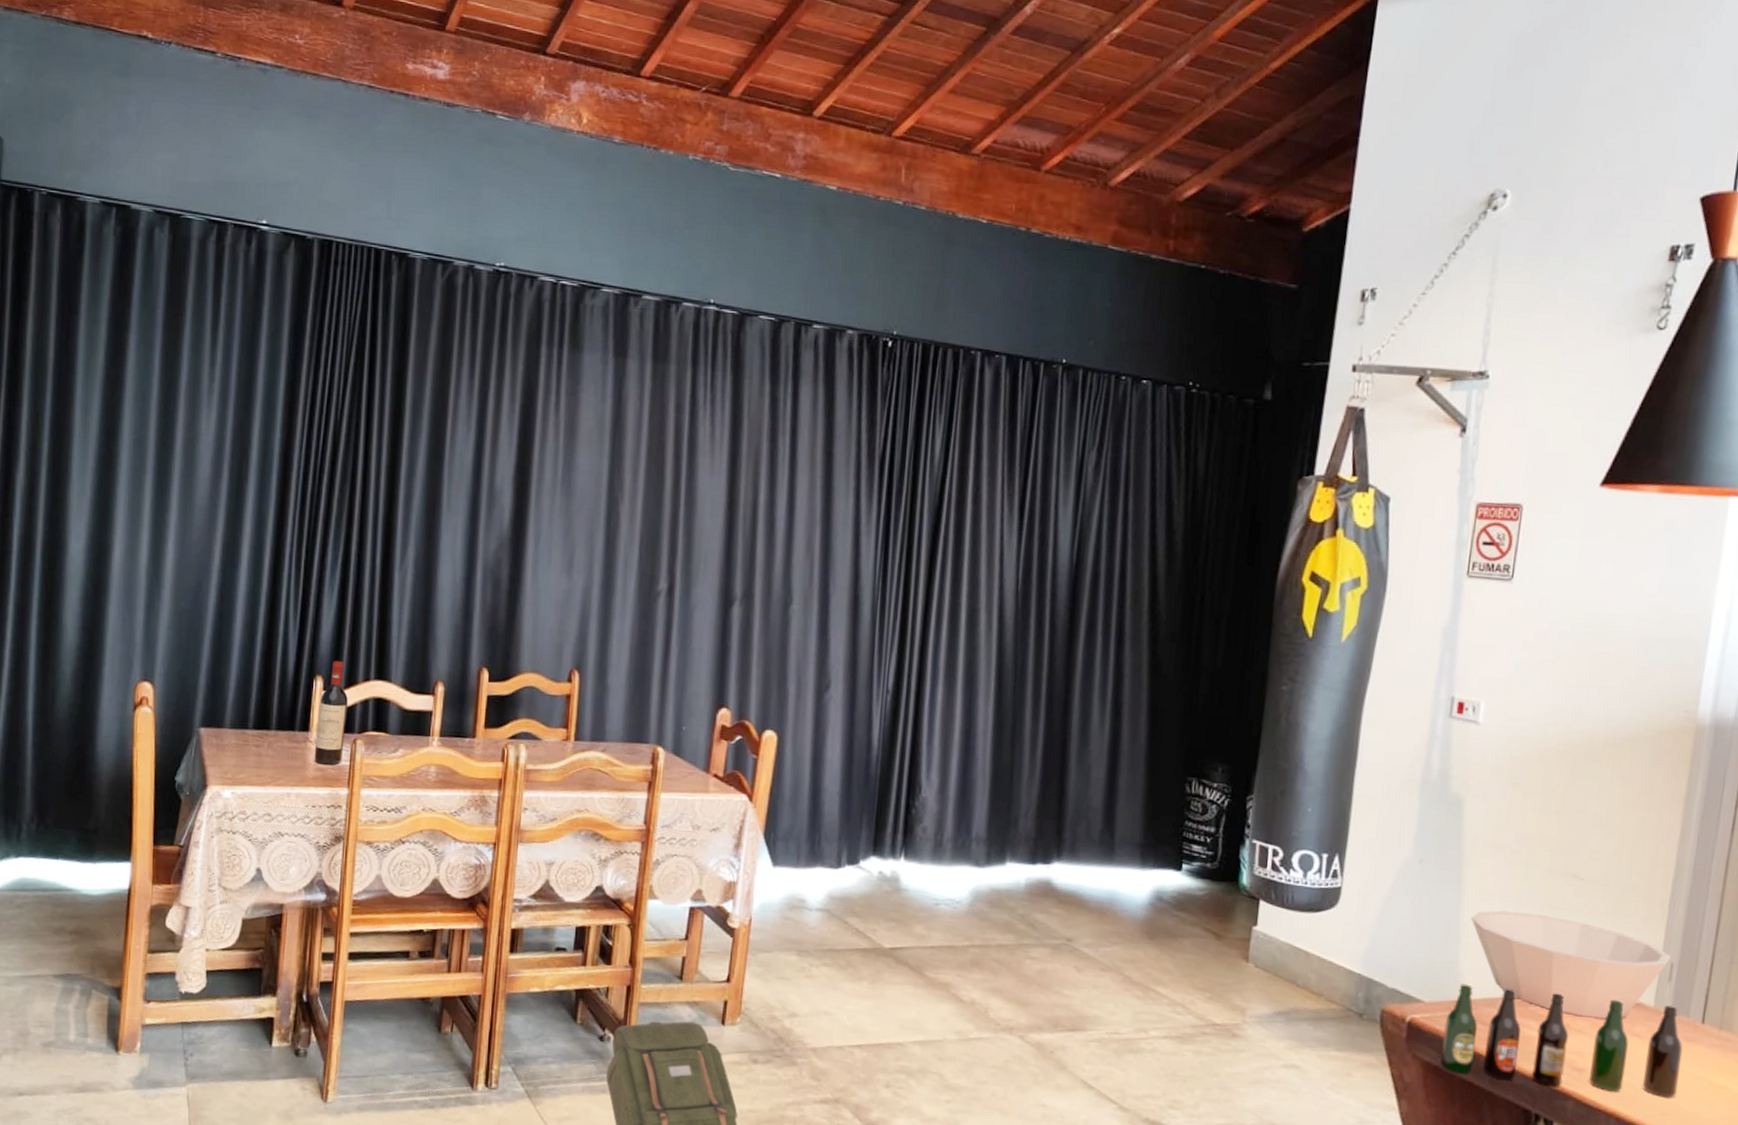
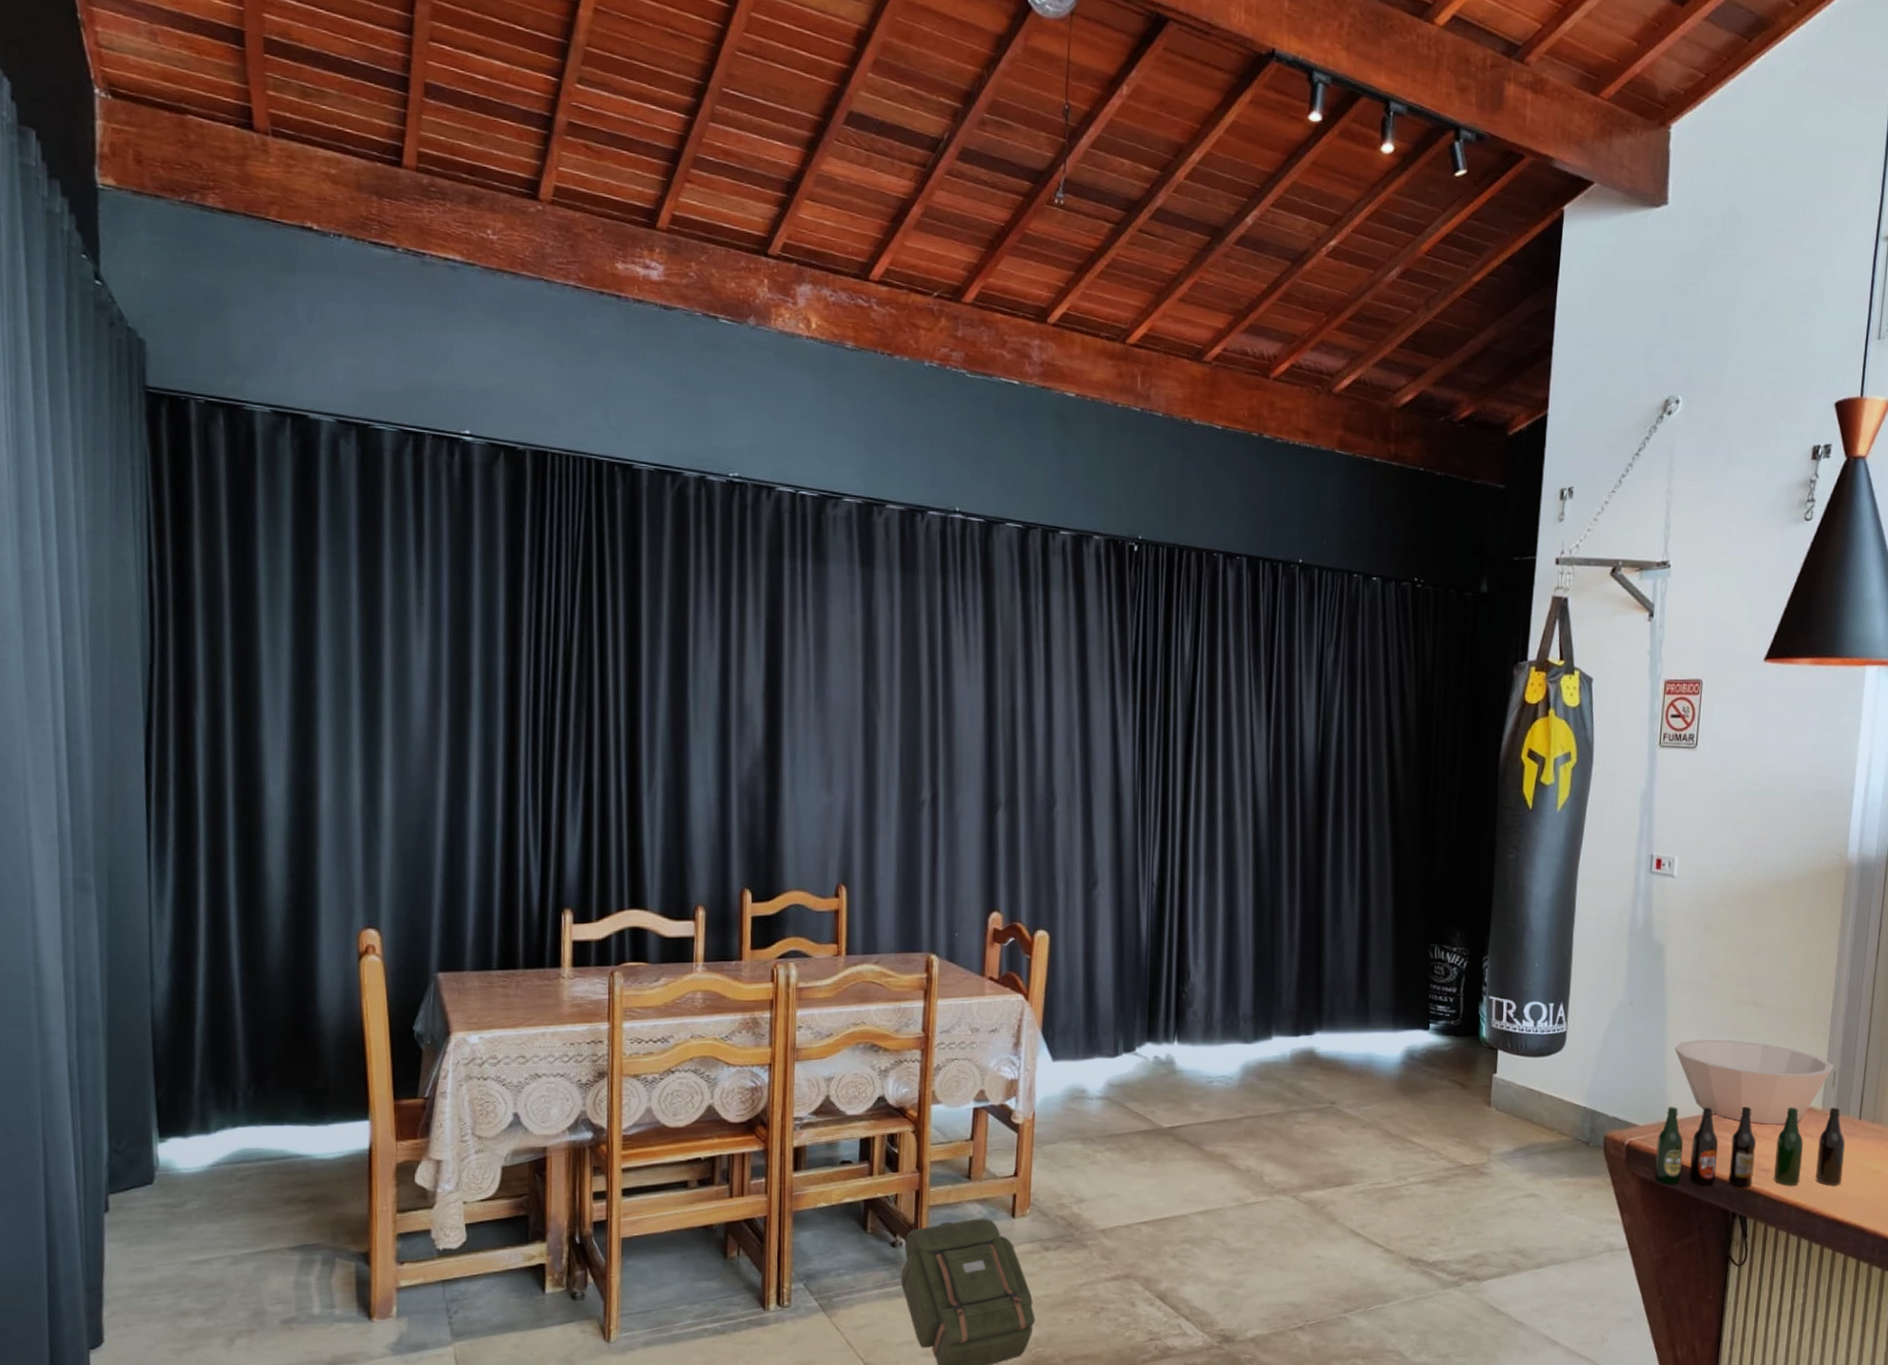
wine bottle: present [314,661,348,766] -> none [568,893,602,1001]

